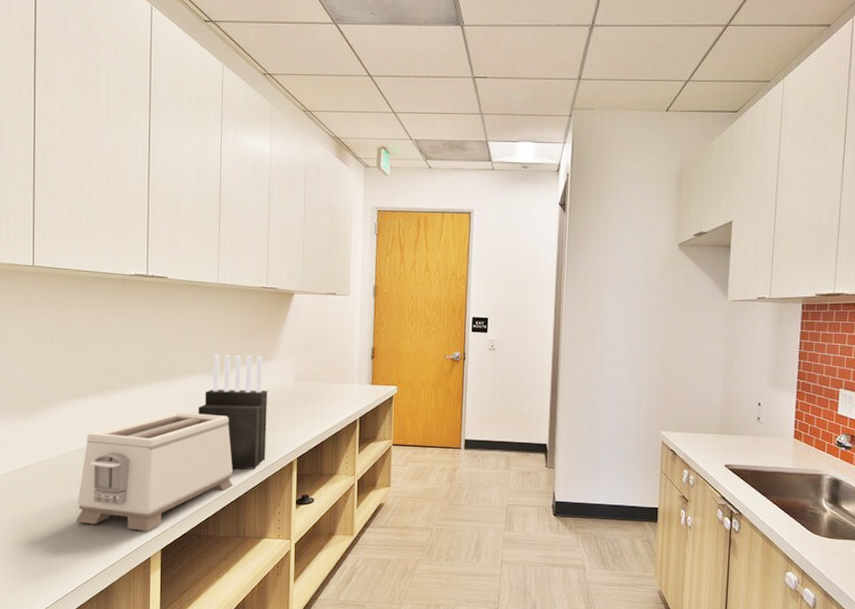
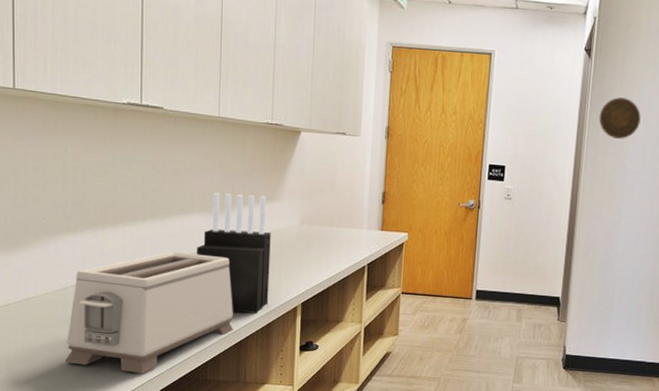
decorative plate: none [576,248,617,287] -> present [598,97,641,139]

